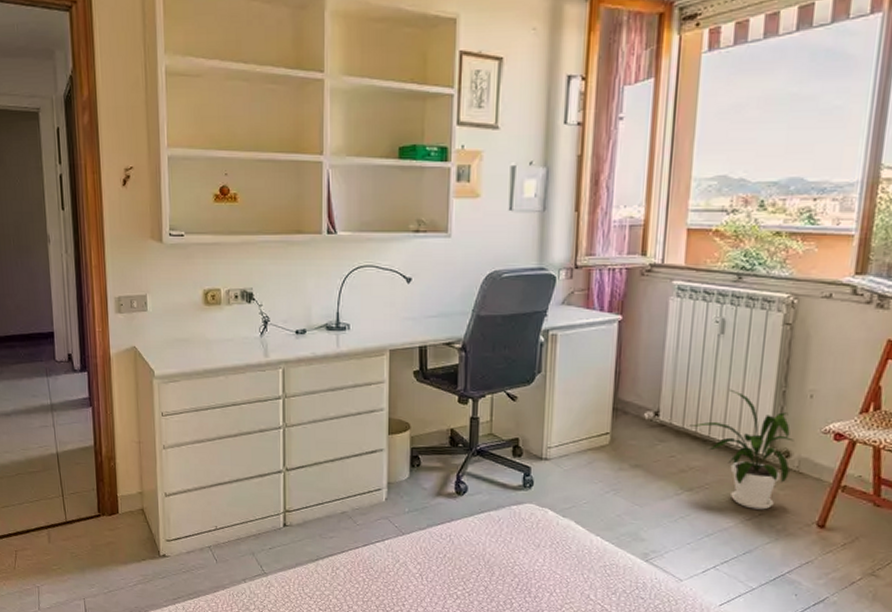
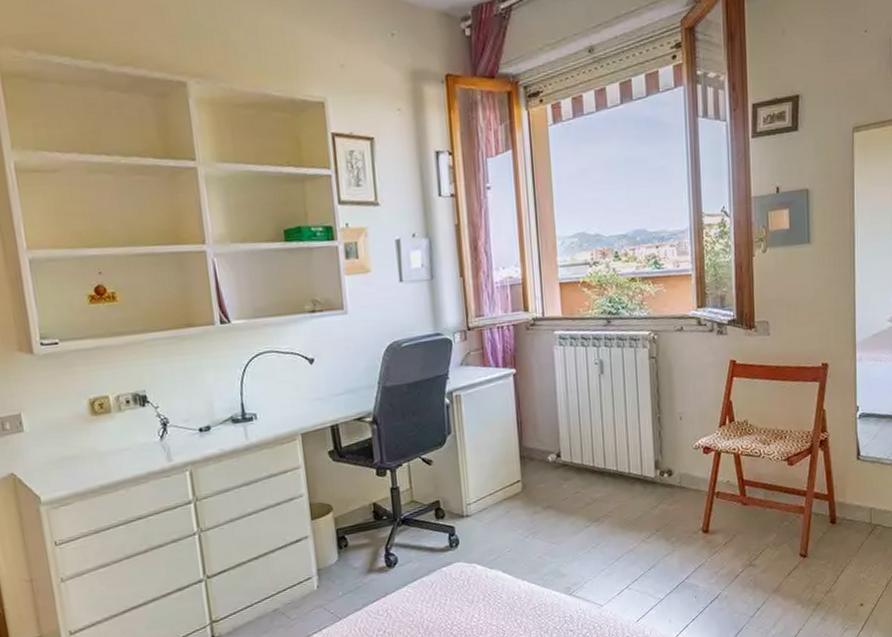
house plant: present [689,389,794,510] -> none [587,422,674,528]

